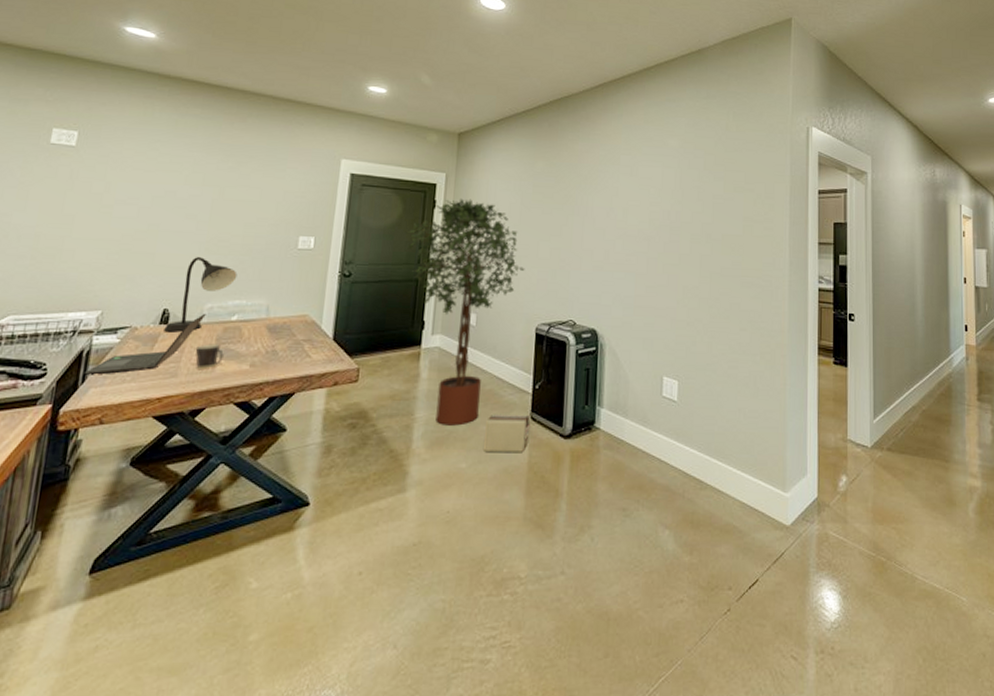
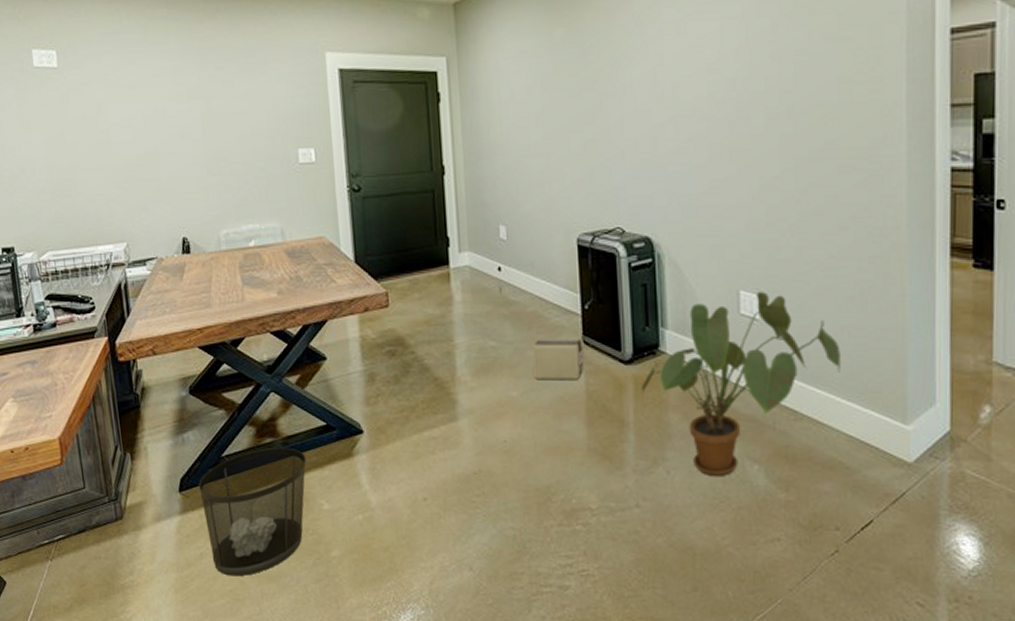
laptop: present [83,314,206,376] -> none [127,241,224,309]
waste bin: none [108,521,244,671] -> present [199,447,307,577]
desk lamp: present [164,257,237,333] -> none [188,180,245,262]
mug: present [195,344,224,369] -> none [221,272,250,298]
potted tree: present [406,198,525,426] -> none [412,86,556,352]
house plant: none [576,378,738,541] -> present [641,292,840,476]

